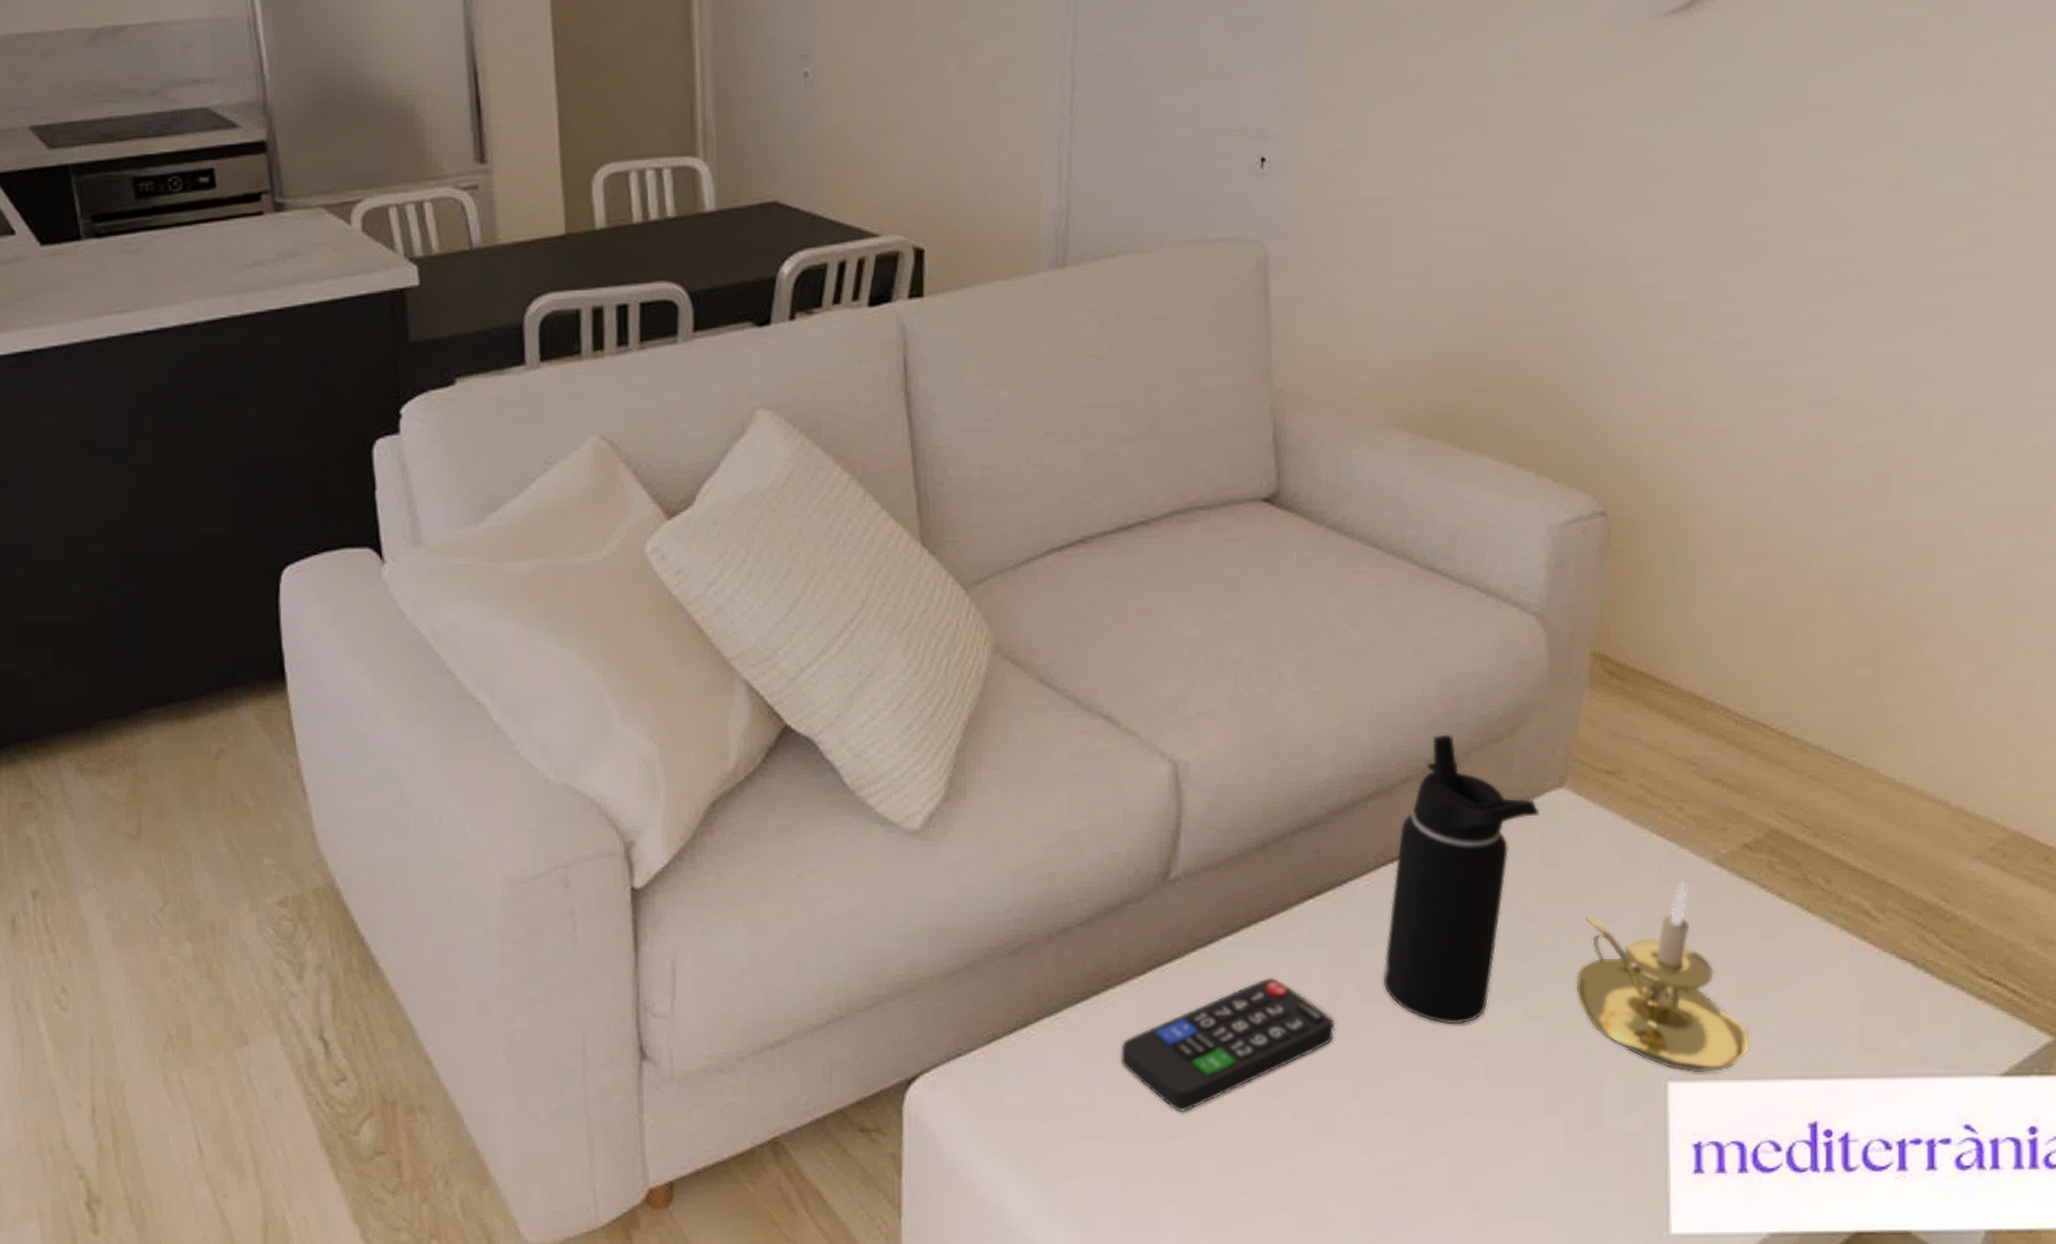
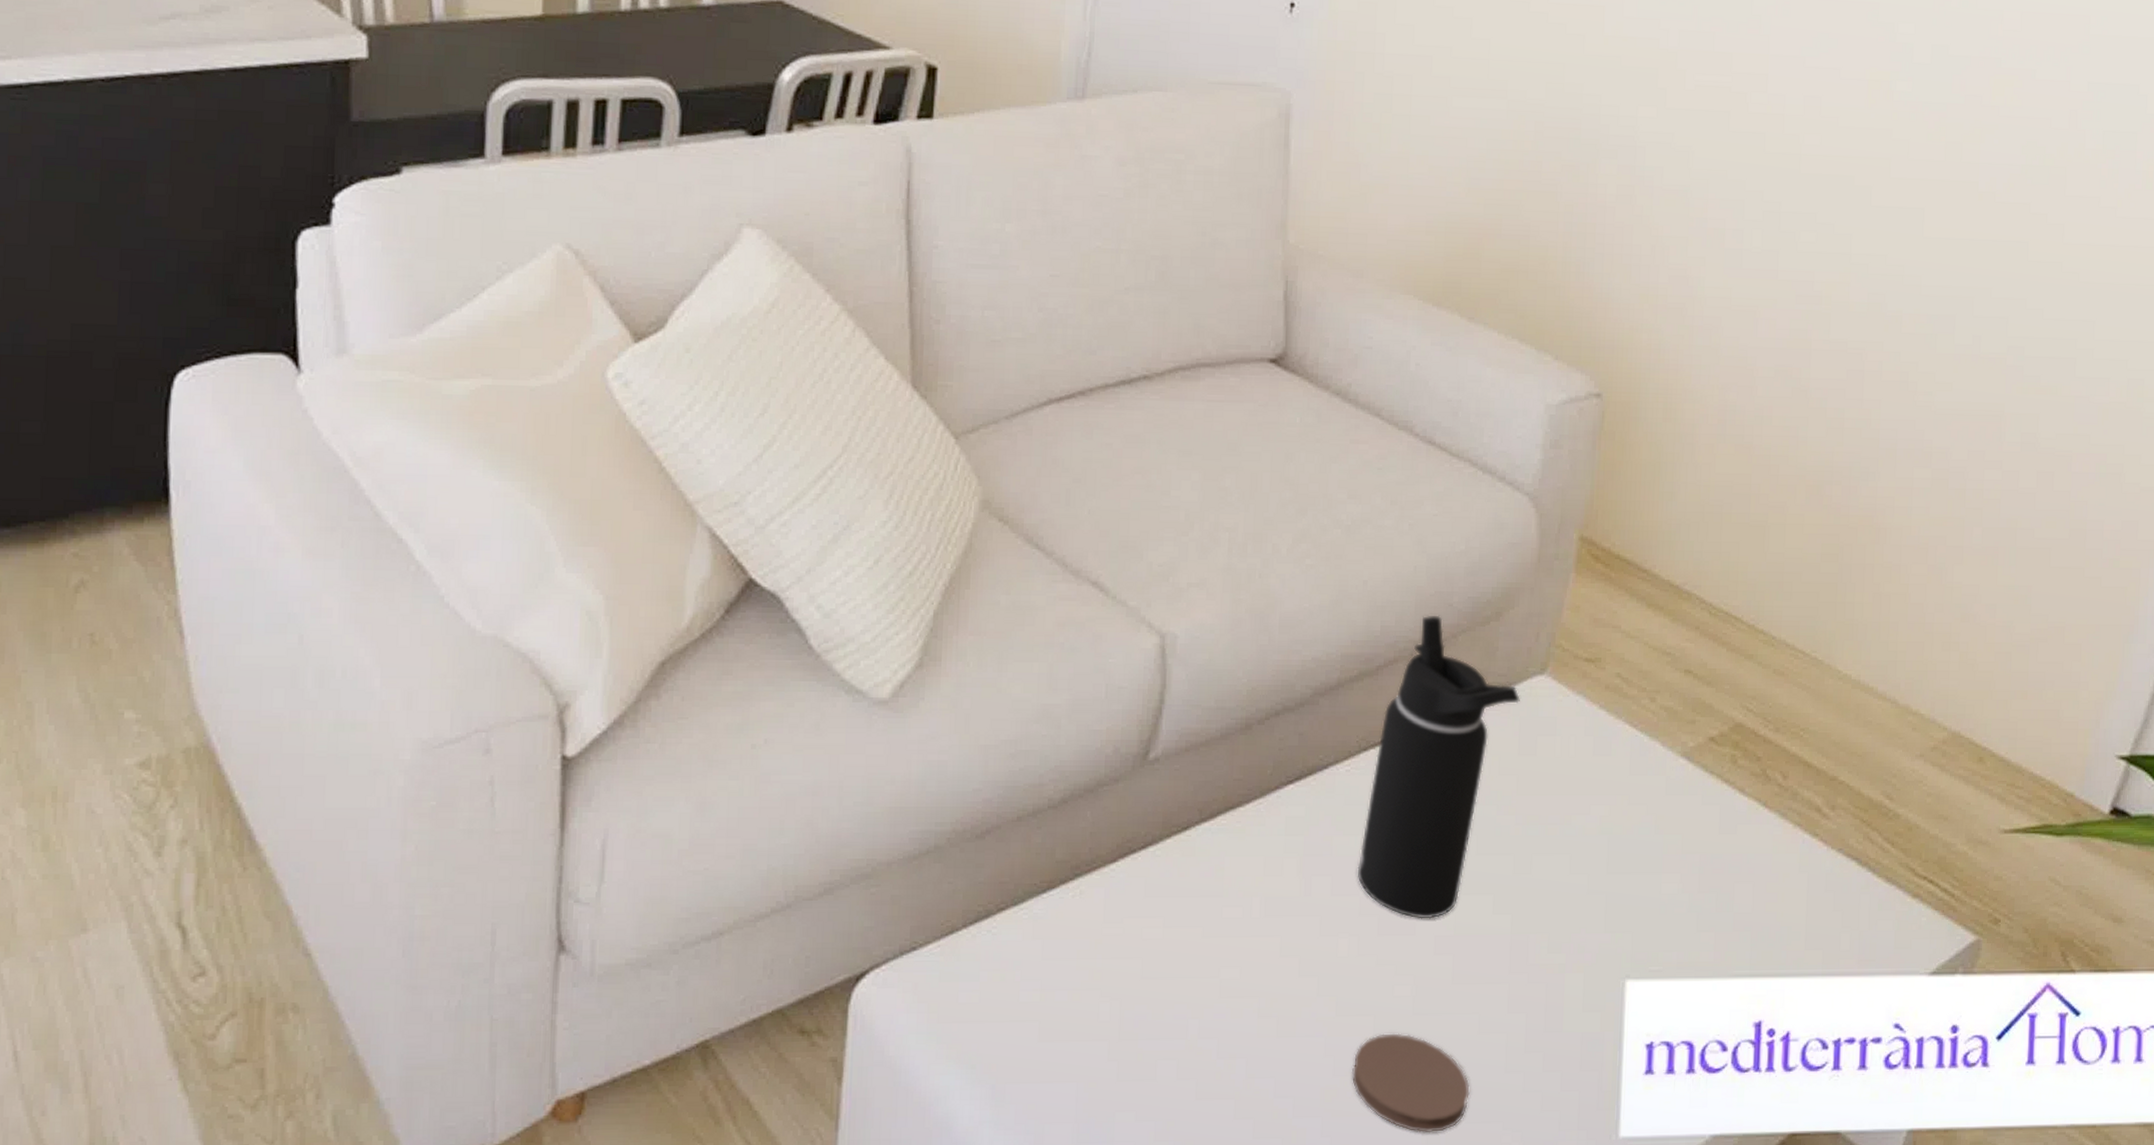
remote control: present [1120,977,1335,1112] -> none [1084,867,1307,1011]
coaster: none [1390,1133,1511,1228] -> present [1352,1033,1470,1134]
candle holder: present [1576,882,1750,1073] -> none [1544,775,1704,971]

